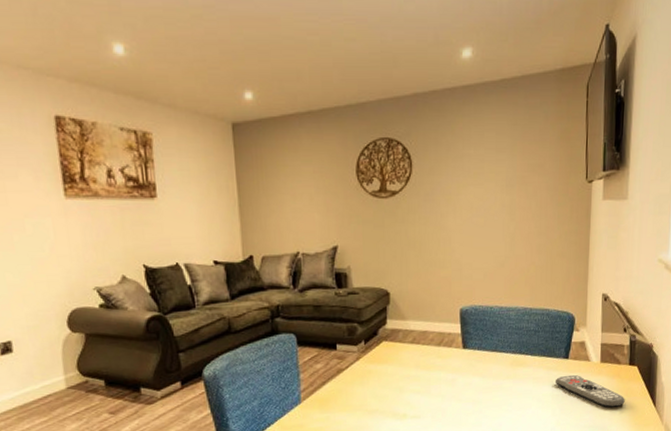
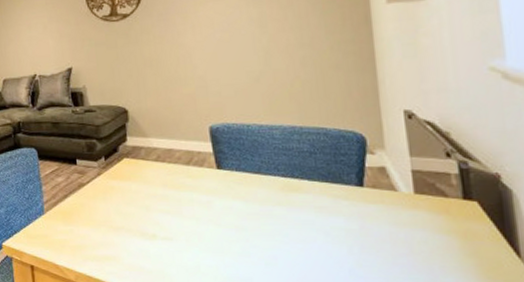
remote control: present [555,374,625,408] -> none [346,206,464,252]

